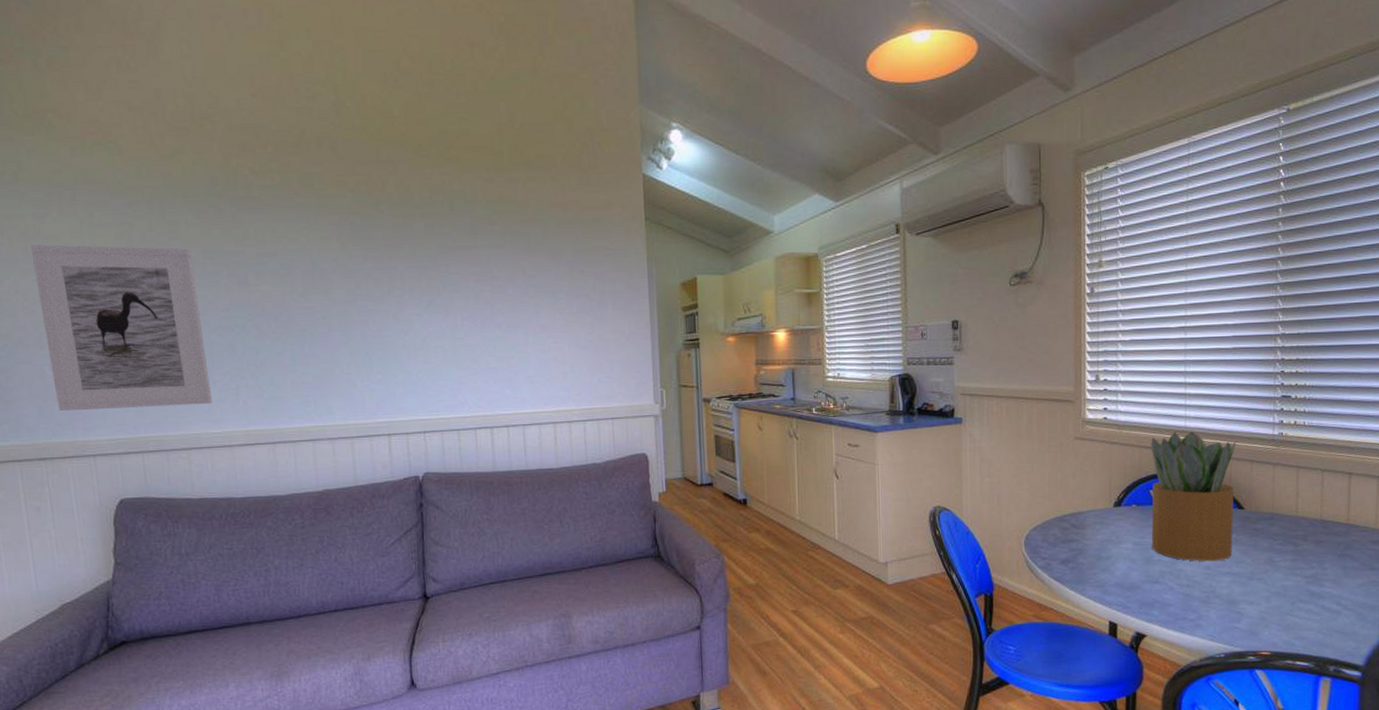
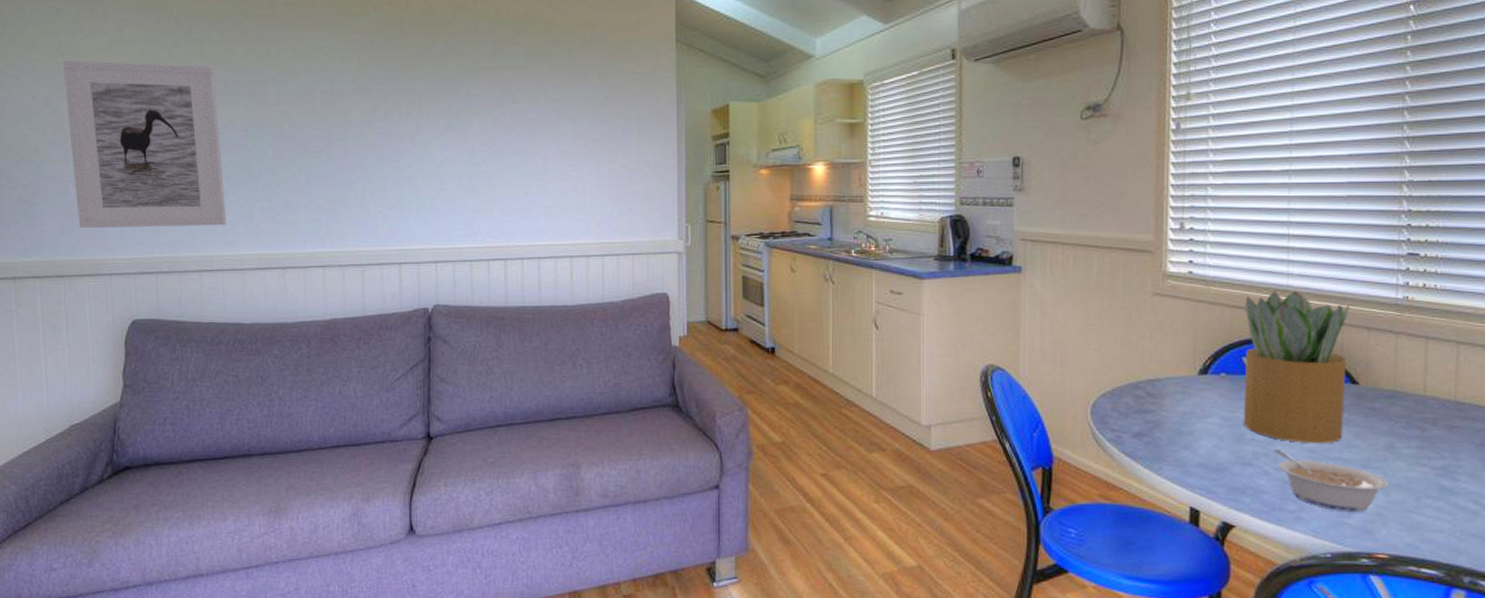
legume: none [1178,567,1270,617] -> present [1275,448,1389,511]

